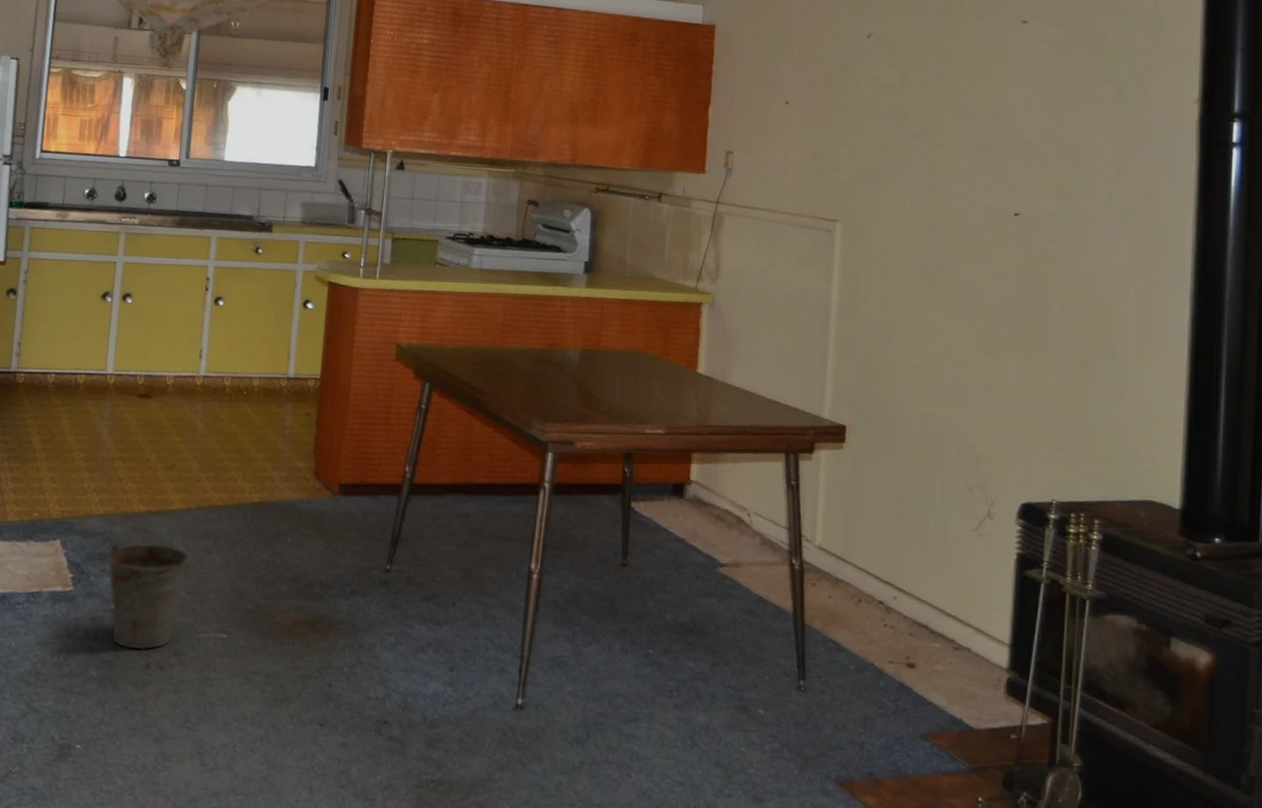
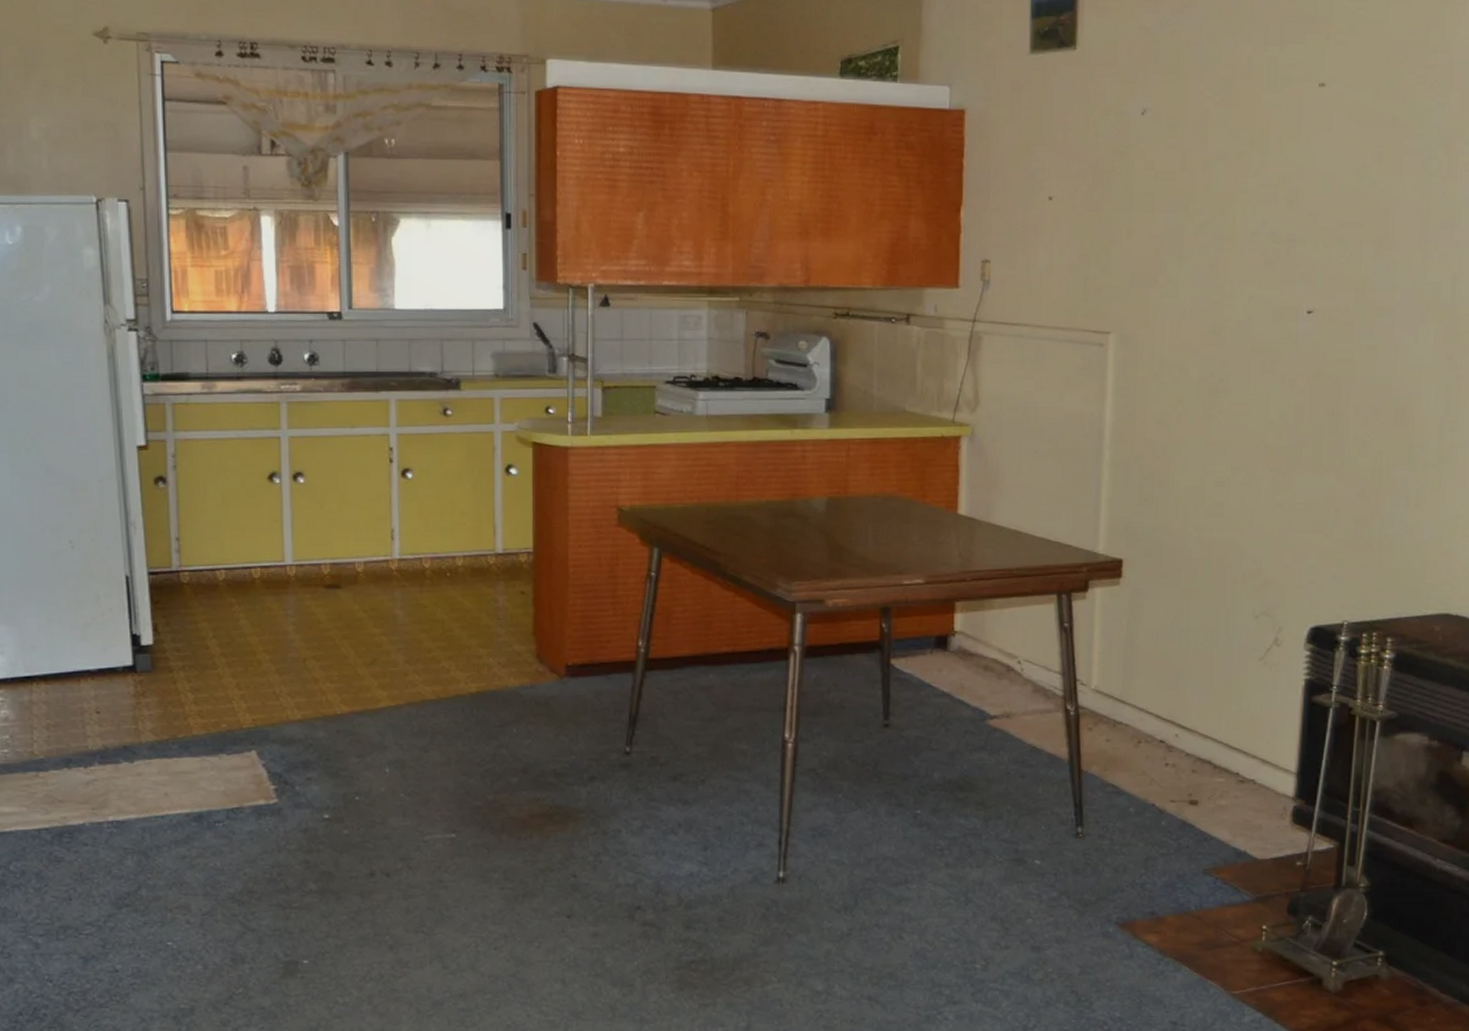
bucket: present [102,542,191,650] -> none [307,746,407,858]

